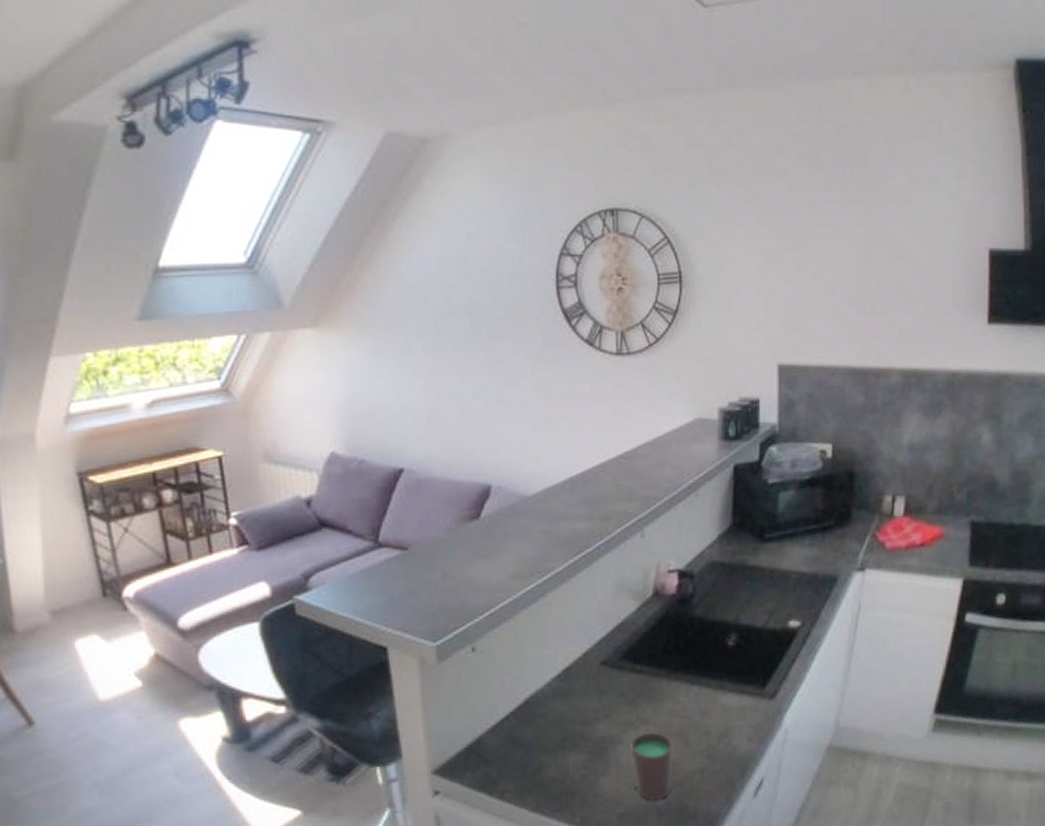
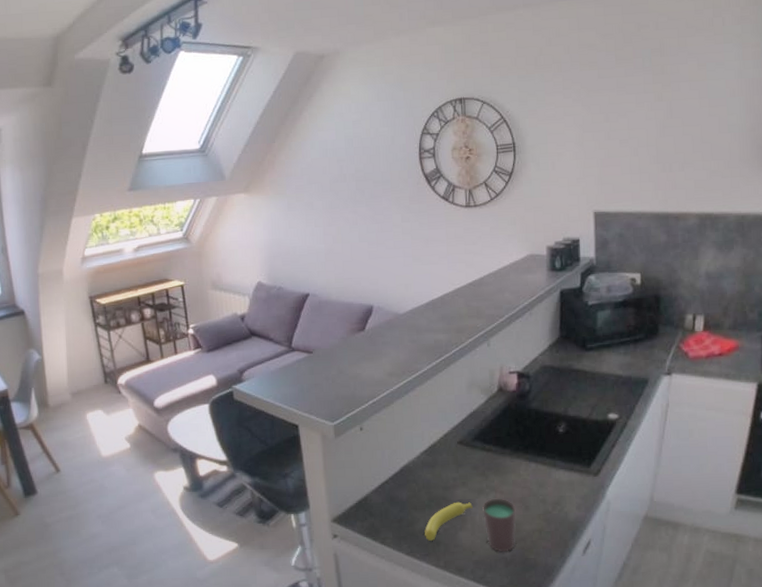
banana: none [556,739,618,791] -> present [425,501,473,541]

